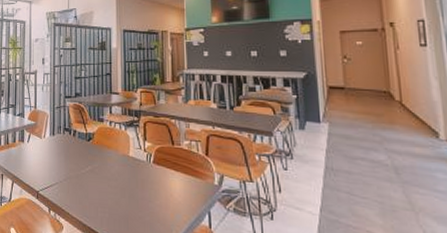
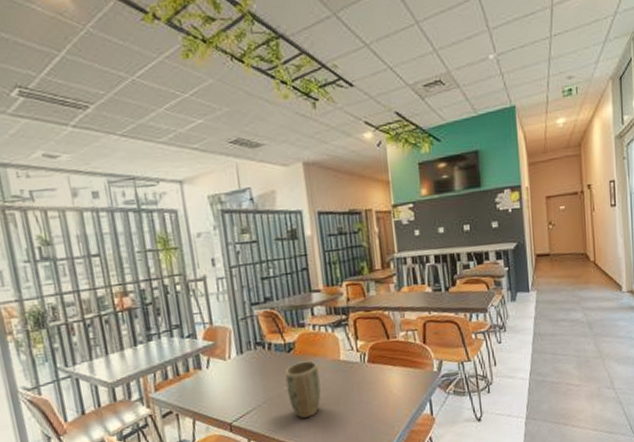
plant pot: none [83,151,110,202] -> present [285,360,321,418]

